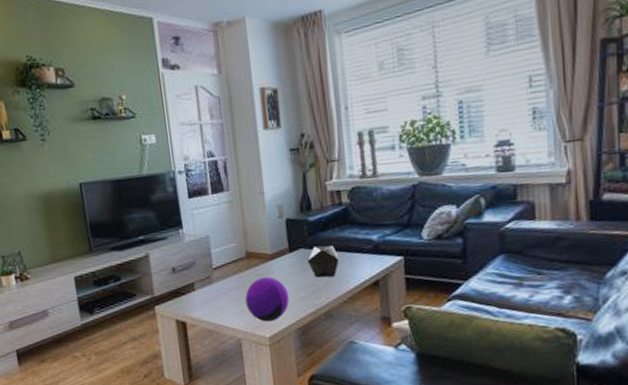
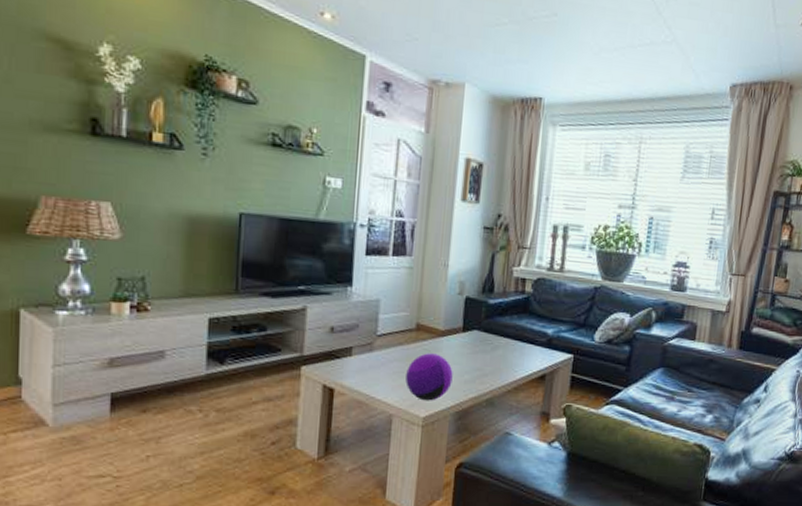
decorative tray: present [307,245,341,278] -> none [479,330,513,364]

